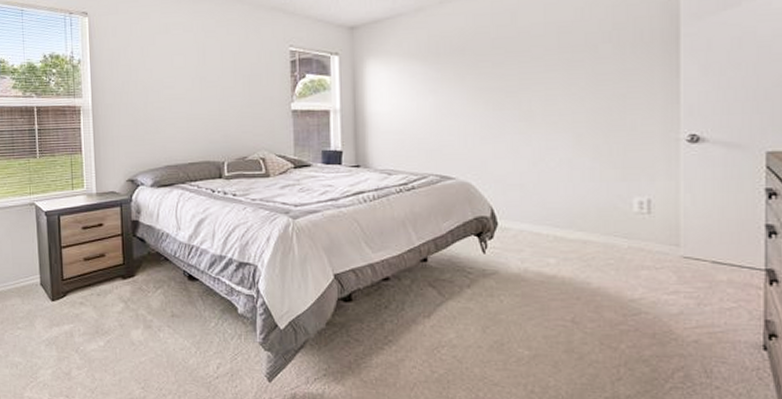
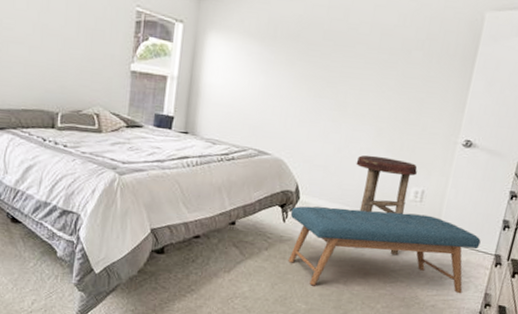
bench: none [490,229,741,327] -> present [288,206,481,294]
stool: none [557,165,636,281] -> present [356,155,418,256]

